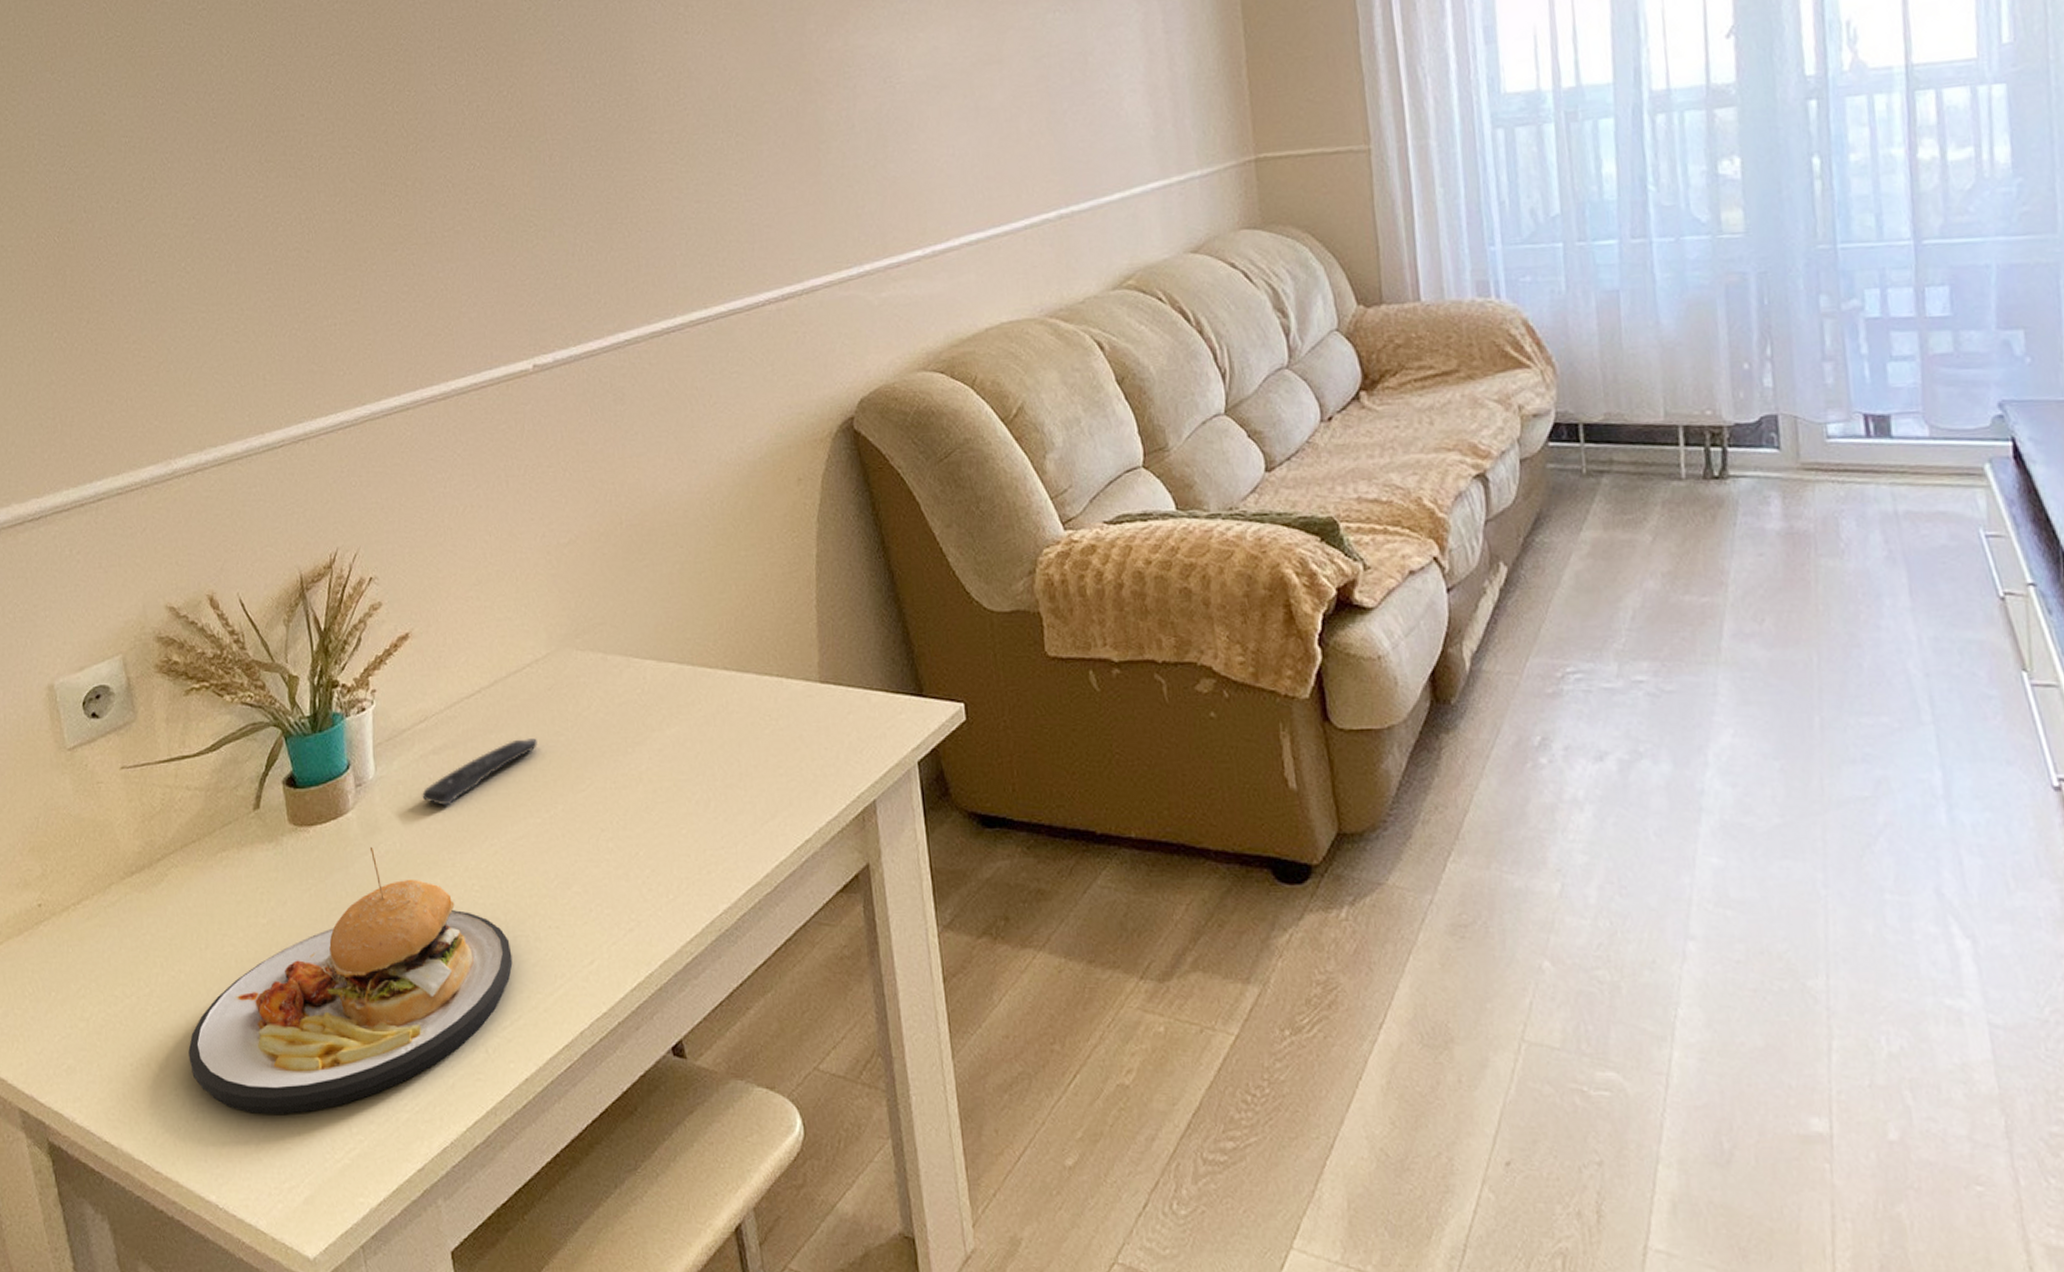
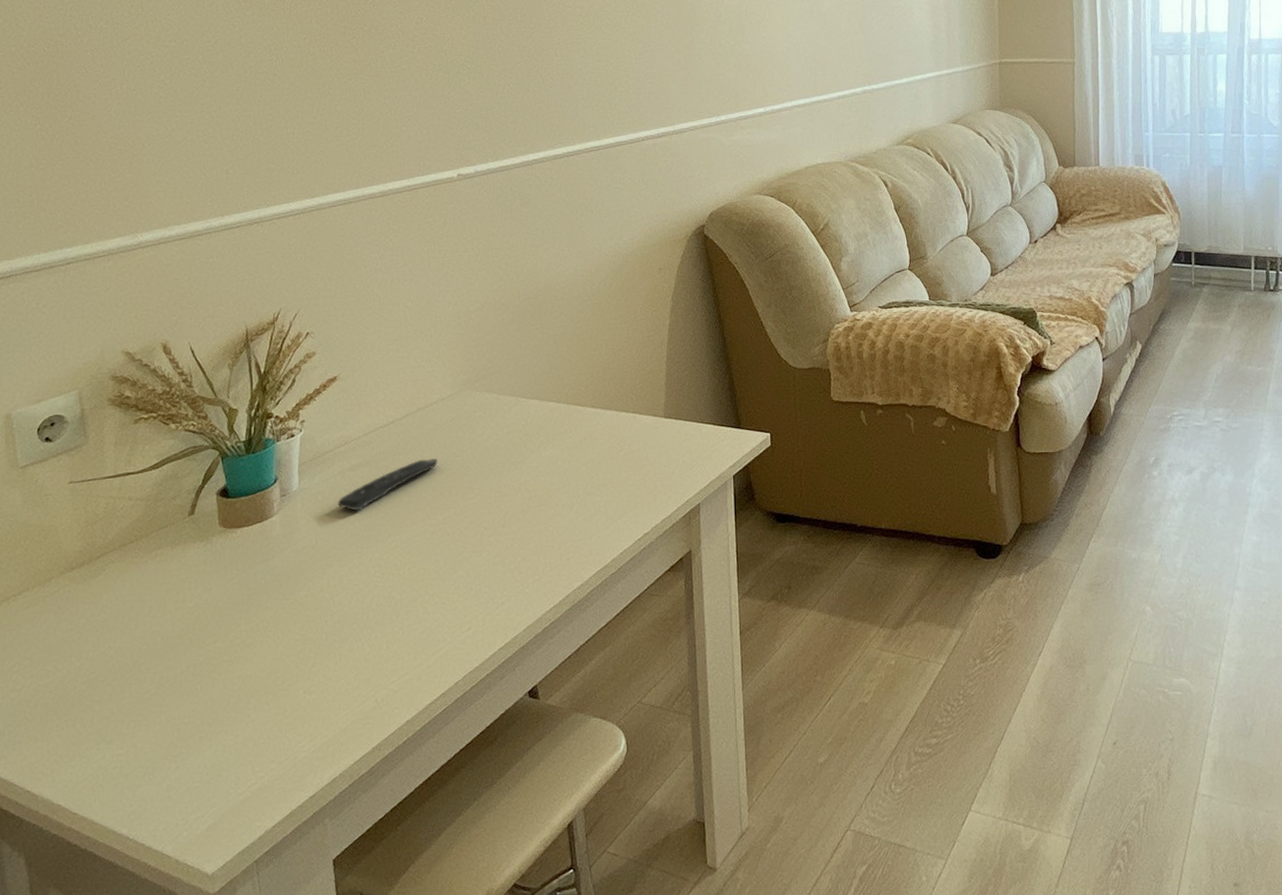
plate: present [188,847,513,1114] -> none [112,544,404,761]

